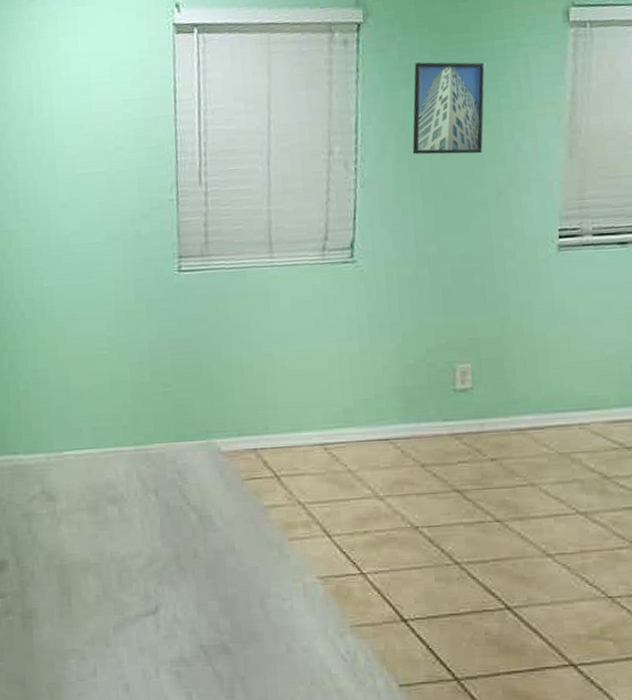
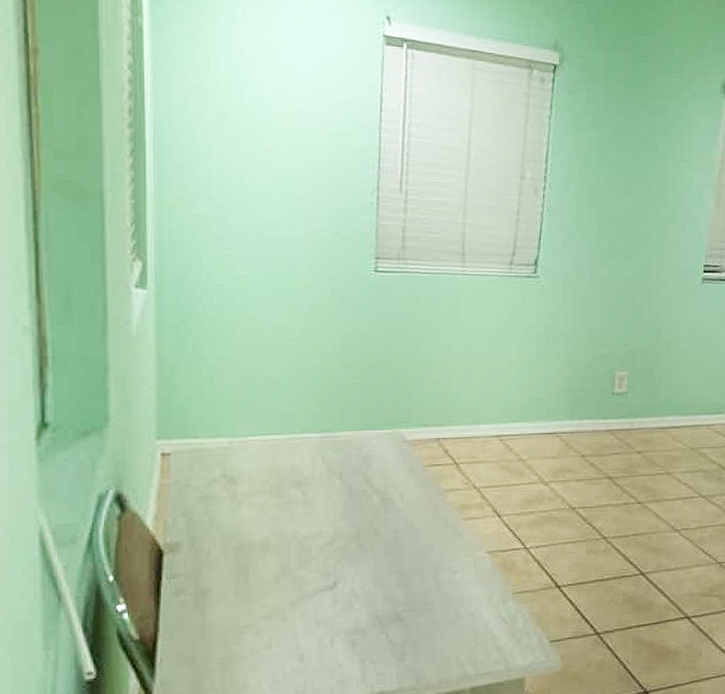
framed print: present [412,62,486,155] -> none [593,108,658,195]

